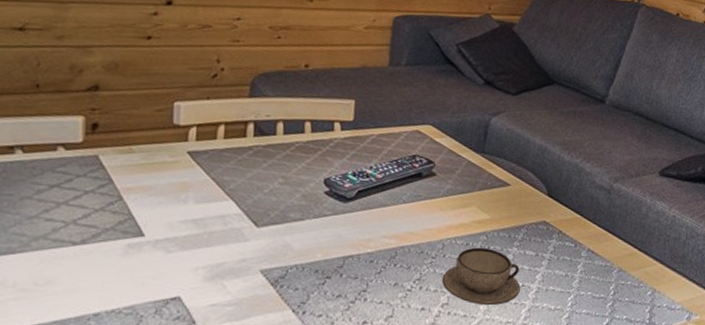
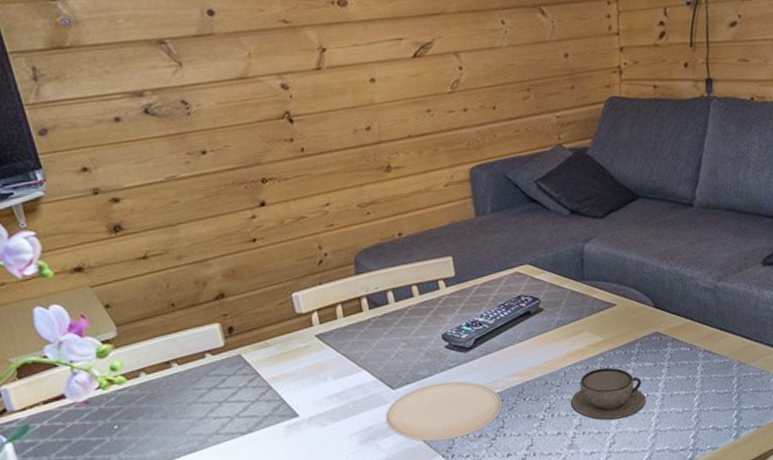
plate: none [239,229,371,294] -> present [385,380,502,442]

